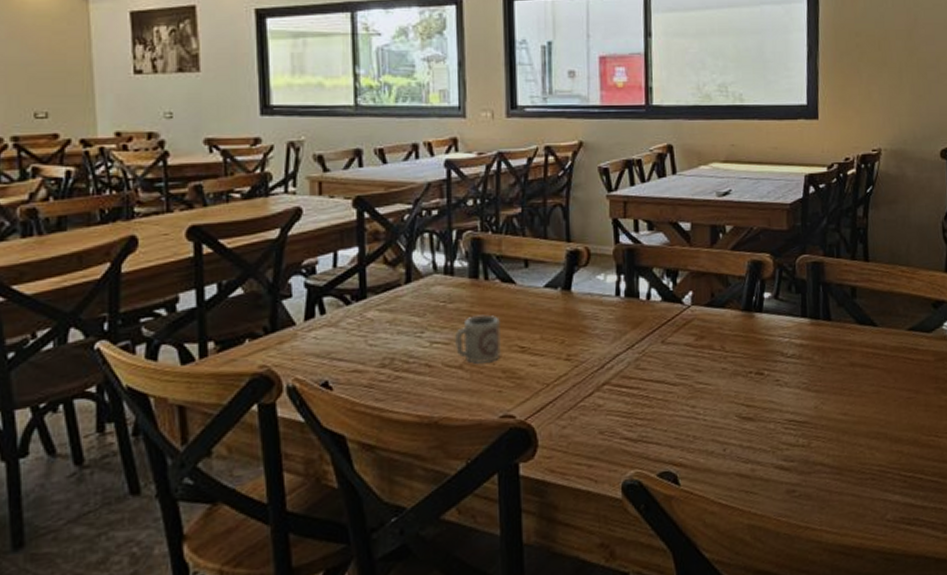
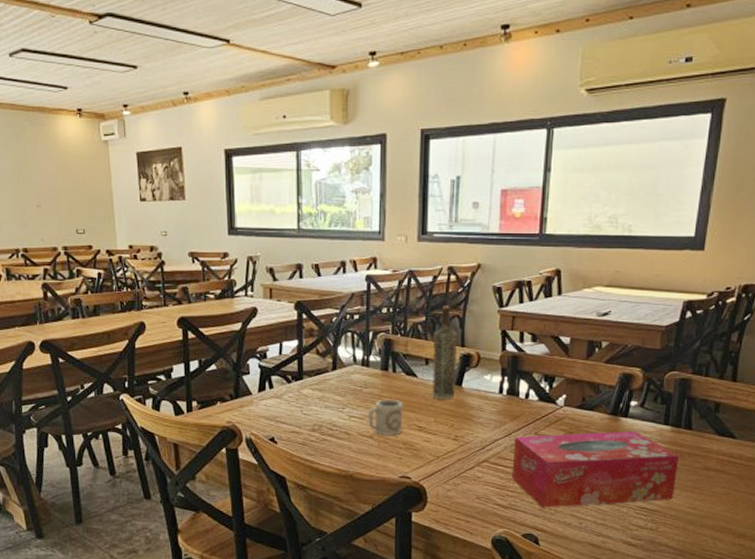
bottle: none [532,193,563,309] -> present [432,306,457,399]
tissue box: none [638,328,823,436] -> present [512,431,680,508]

